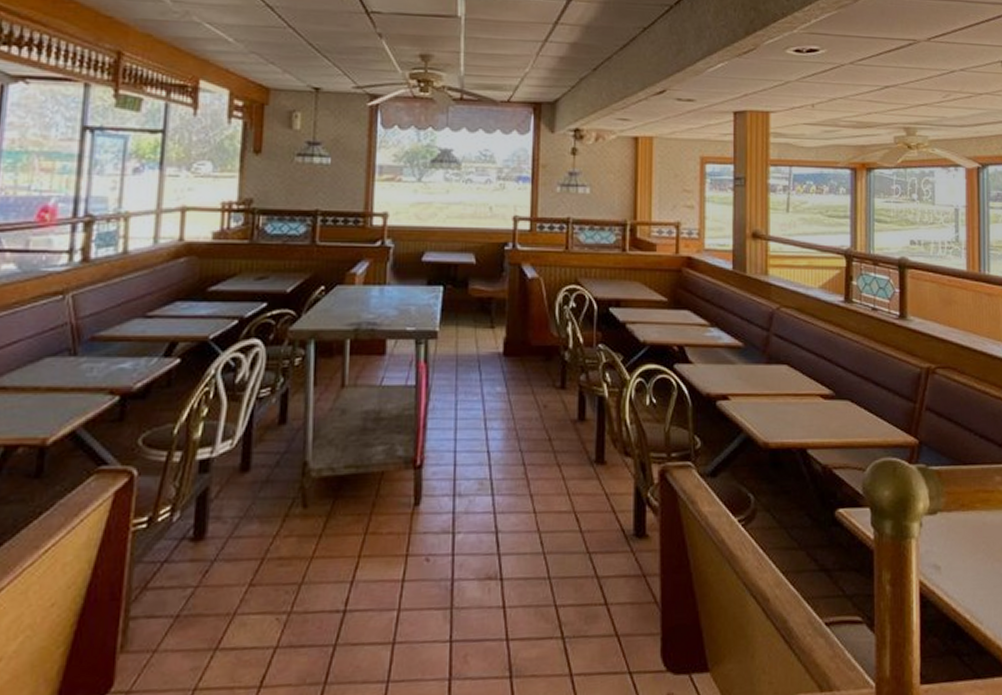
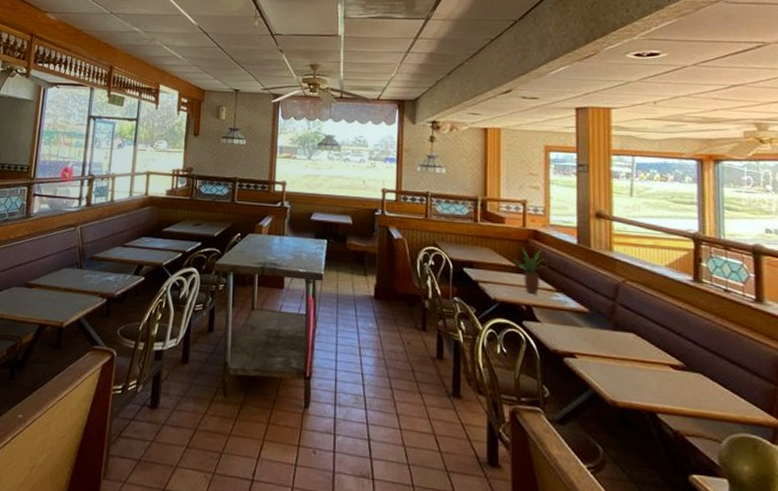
potted plant: none [665,278,702,331] -> present [513,247,548,294]

